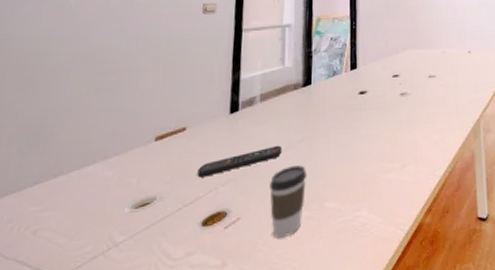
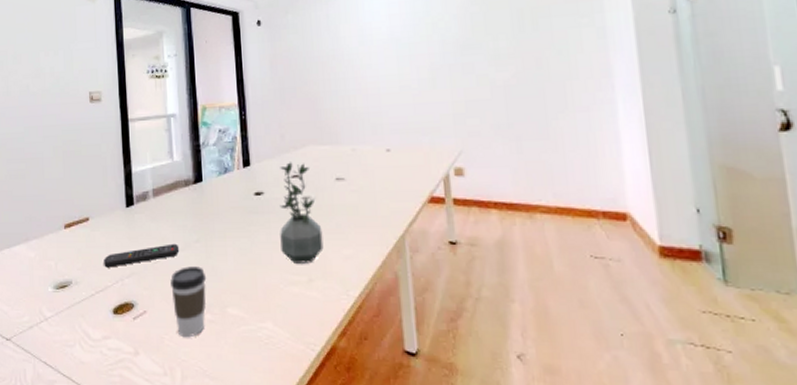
potted plant: none [379,64,416,153] -> present [280,162,324,264]

